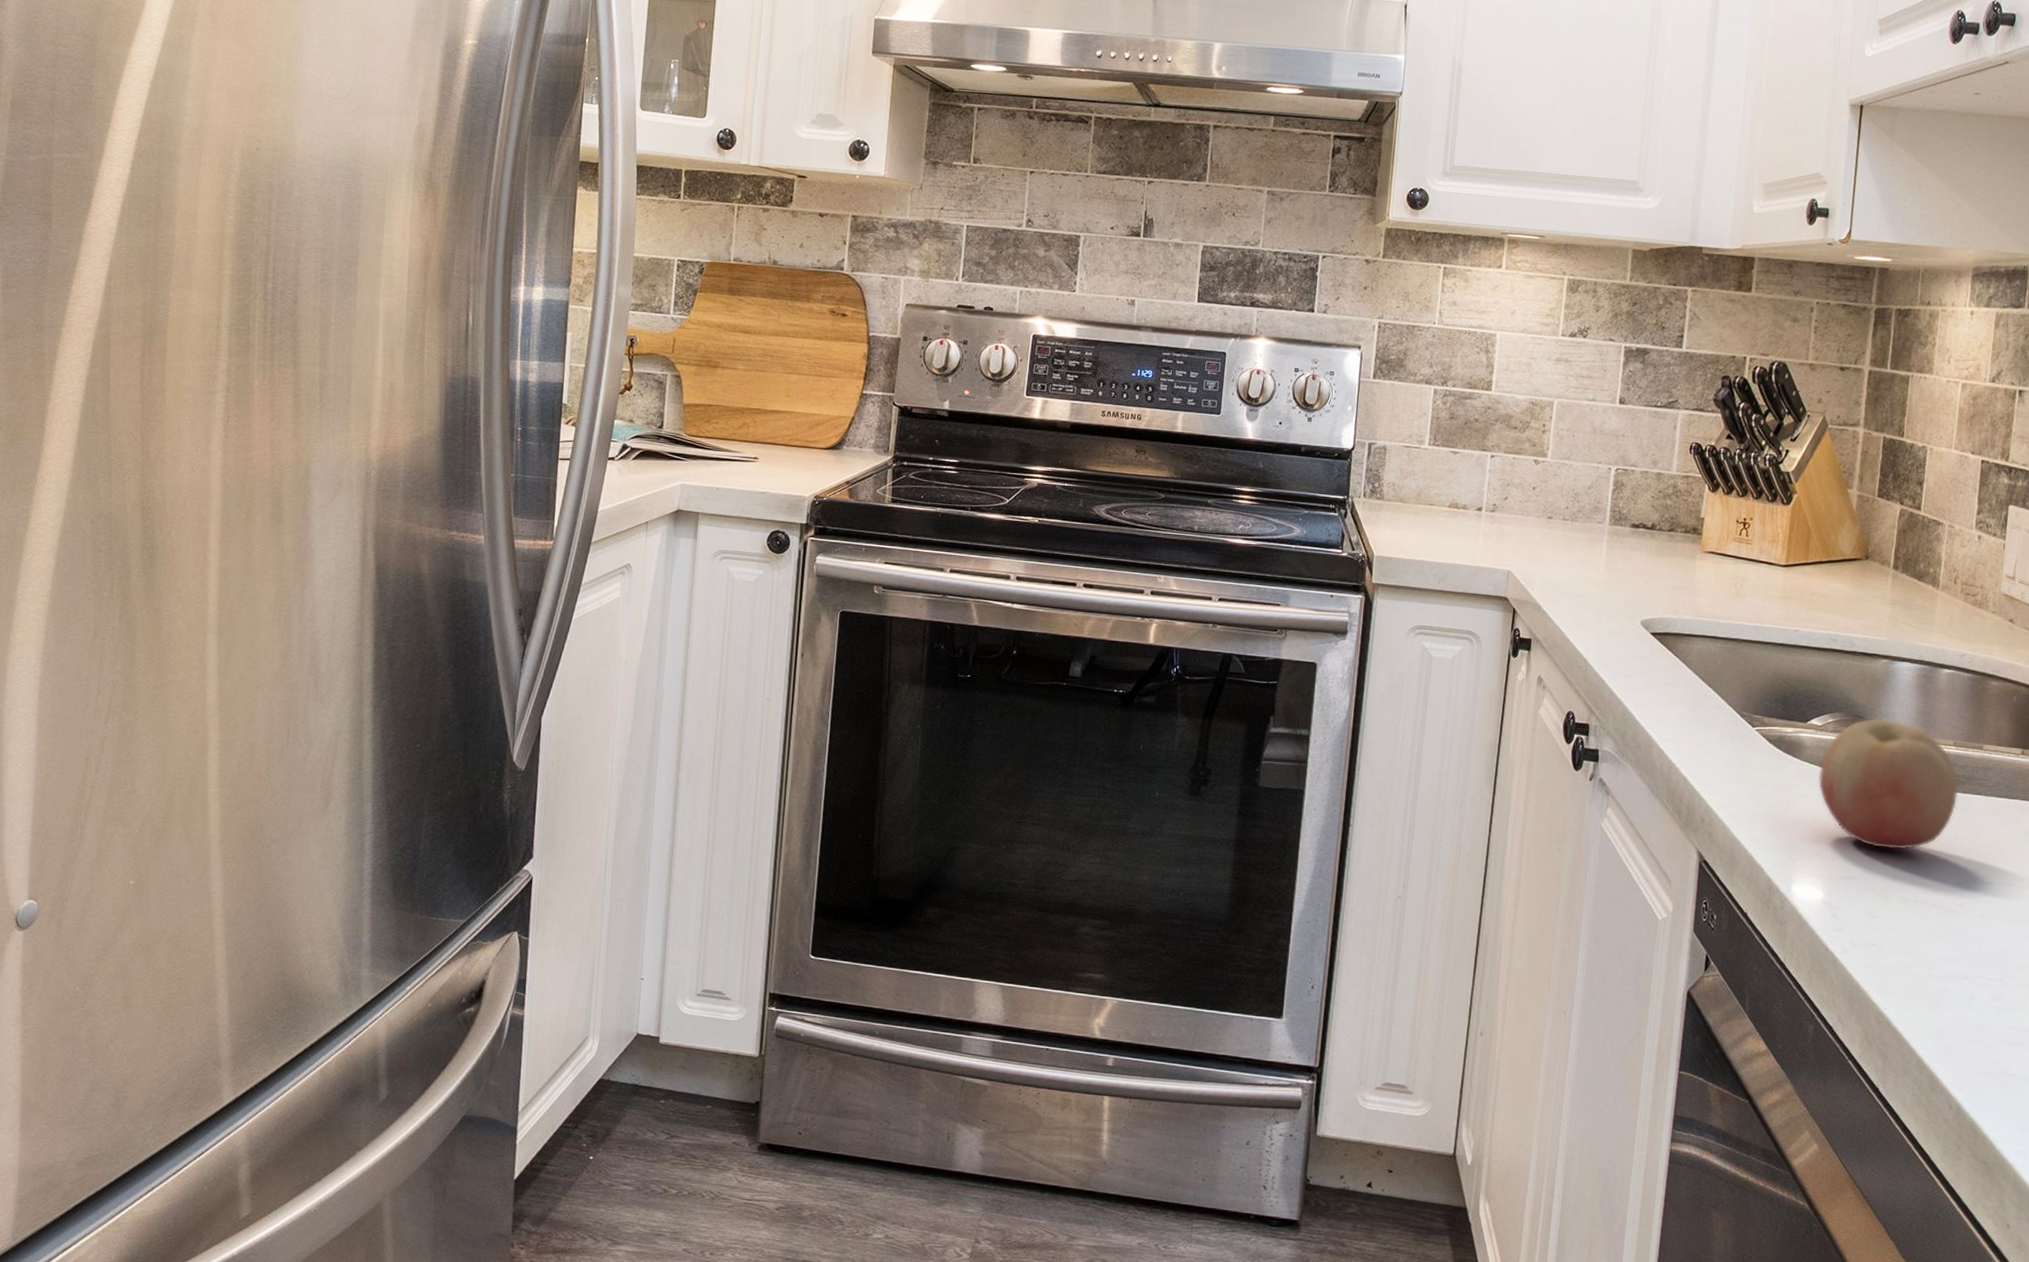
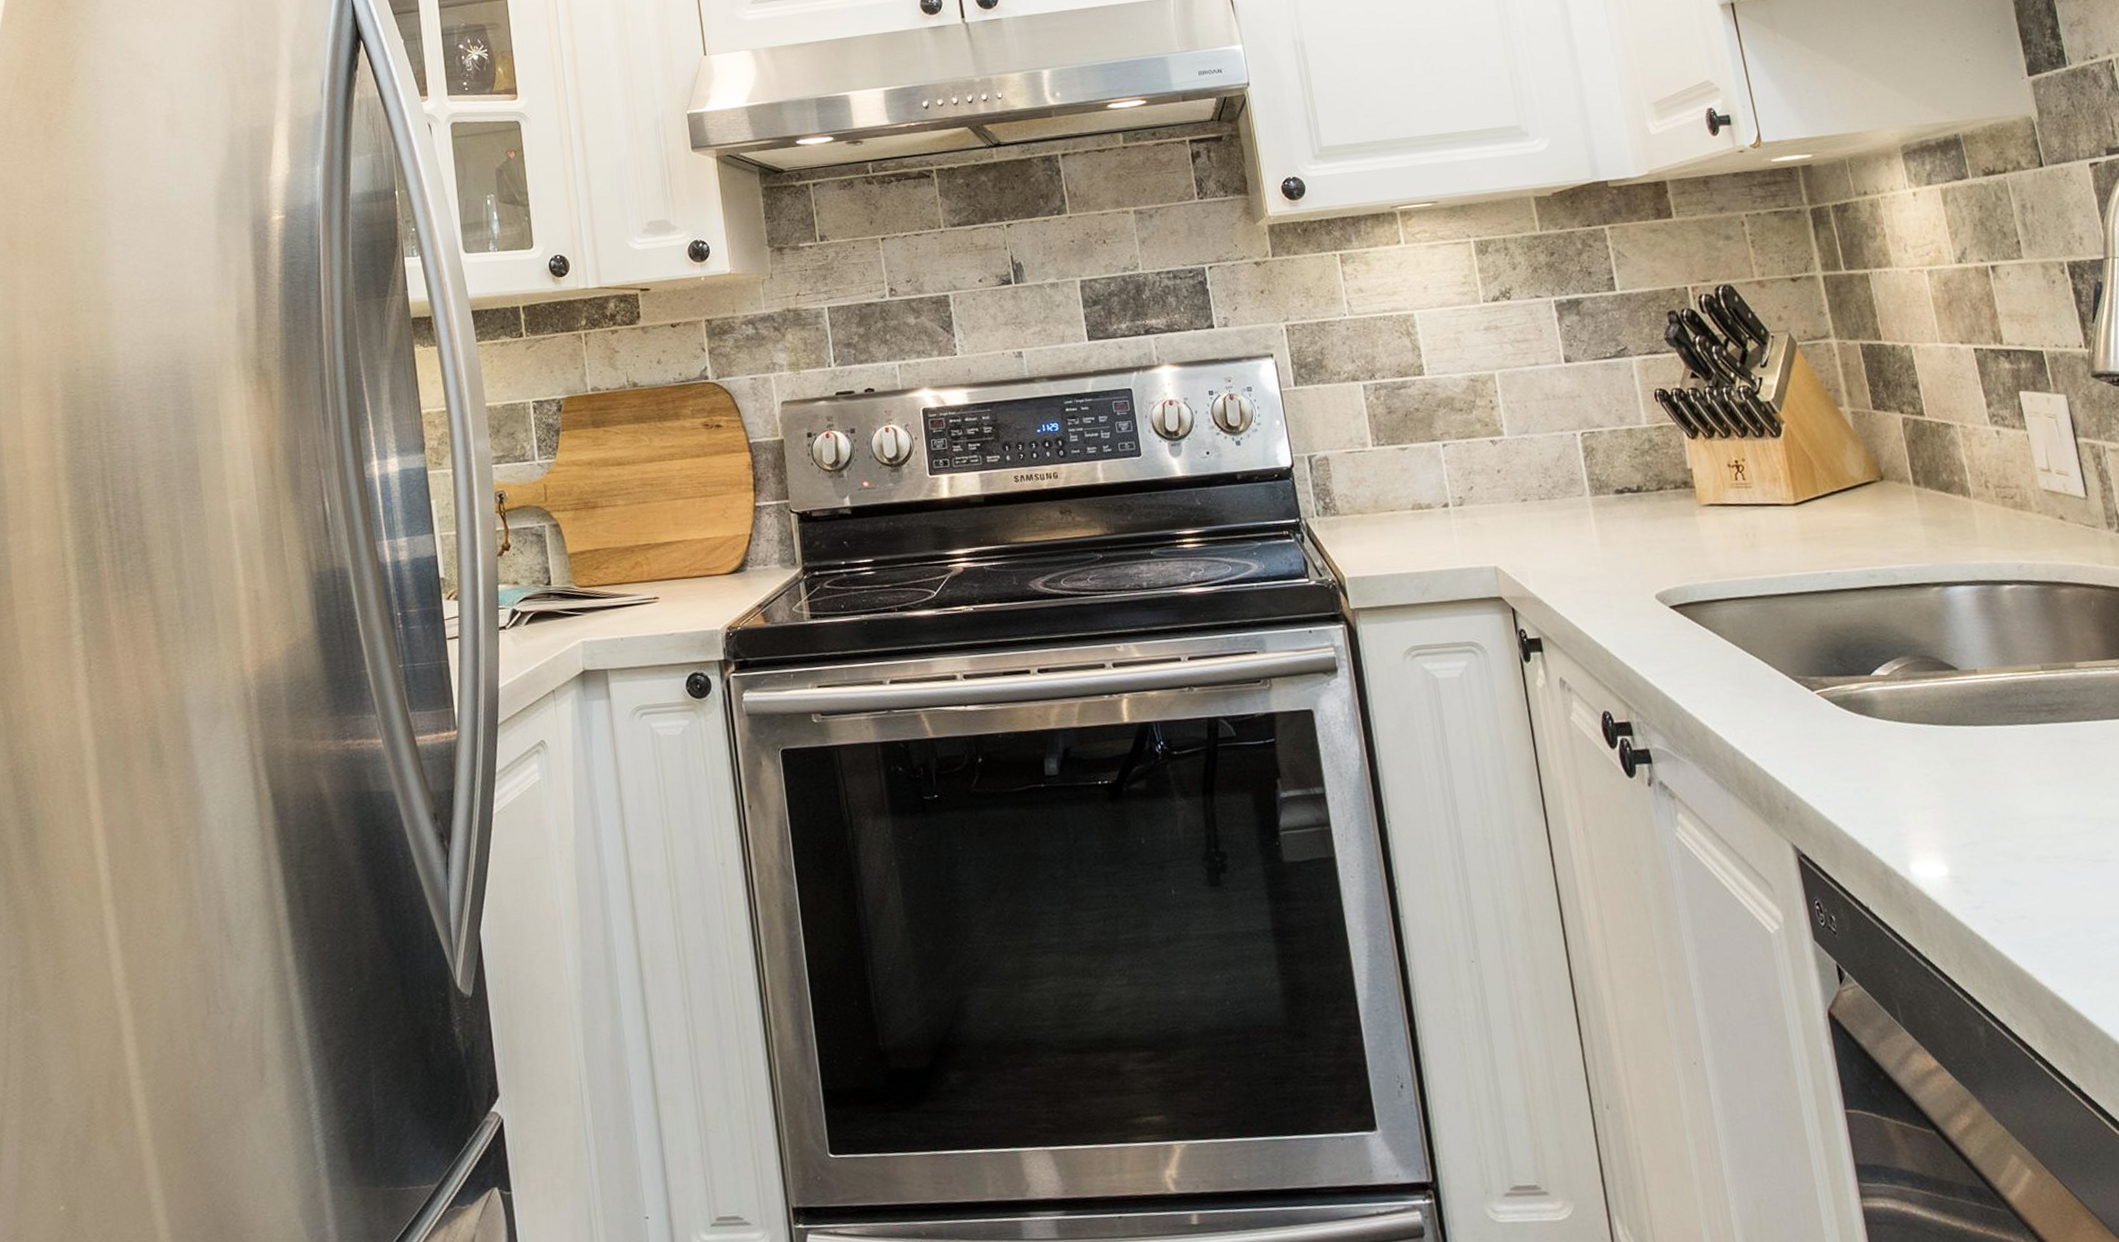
fruit: present [1818,717,1959,851] -> none [1899,653,2067,804]

